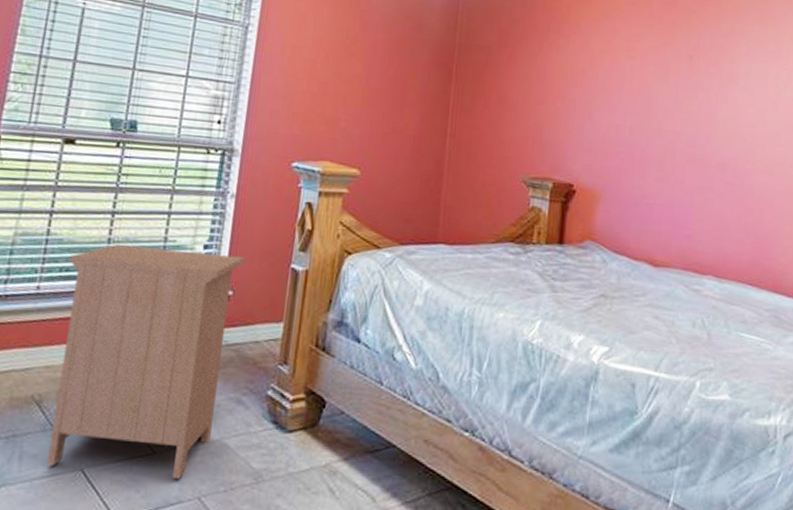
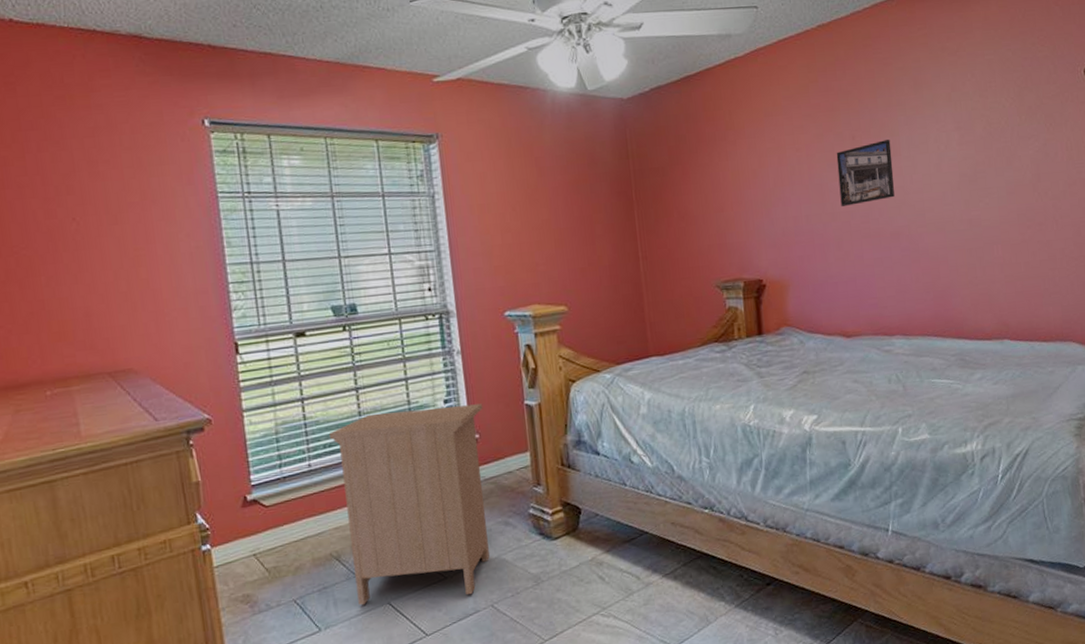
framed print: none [668,65,729,127] -> present [836,140,895,206]

